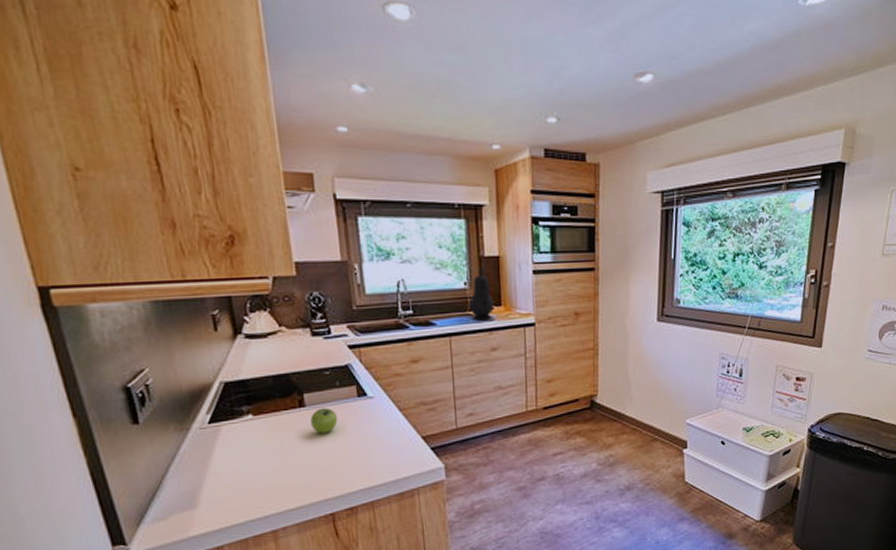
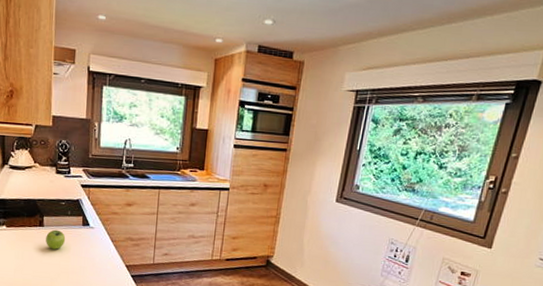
coffeepot: present [470,269,494,321] -> none [178,138,199,180]

